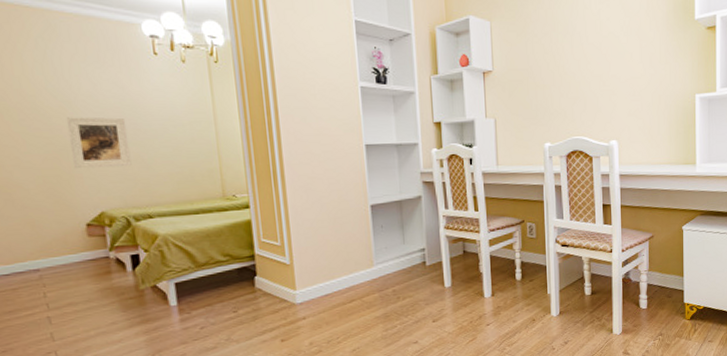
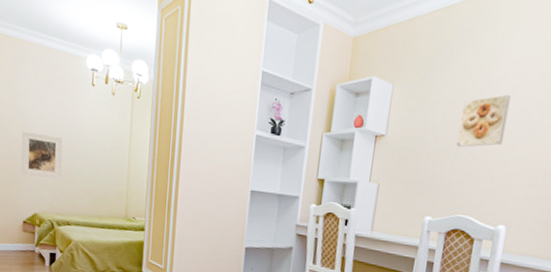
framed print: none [557,21,599,73] -> present [455,94,511,147]

